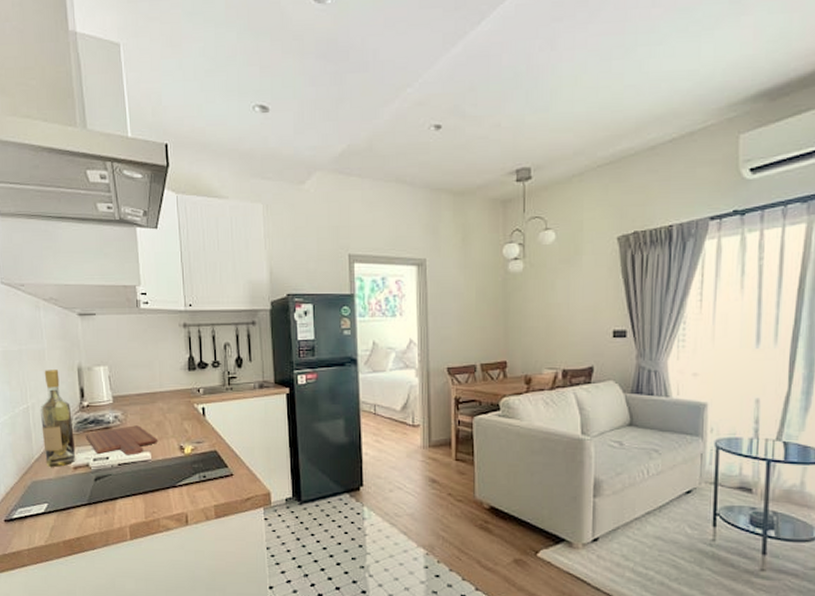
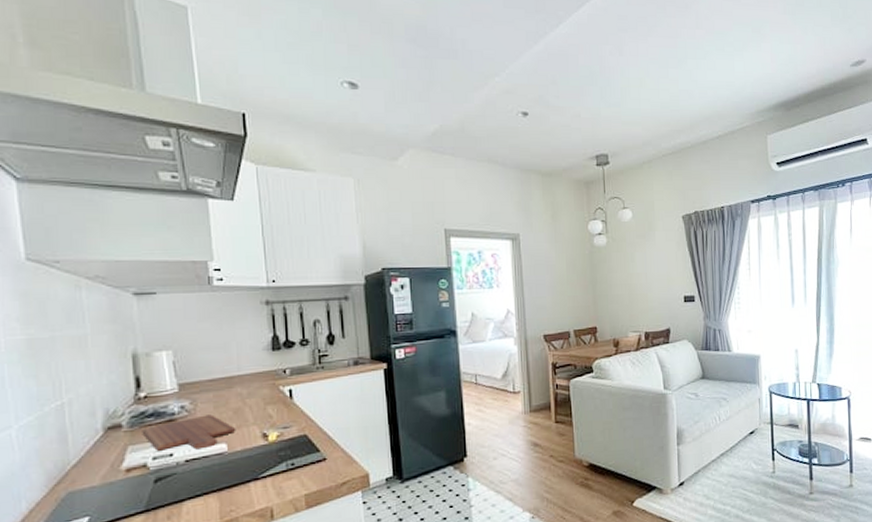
bottle: present [40,370,76,467] -> none [79,358,129,473]

